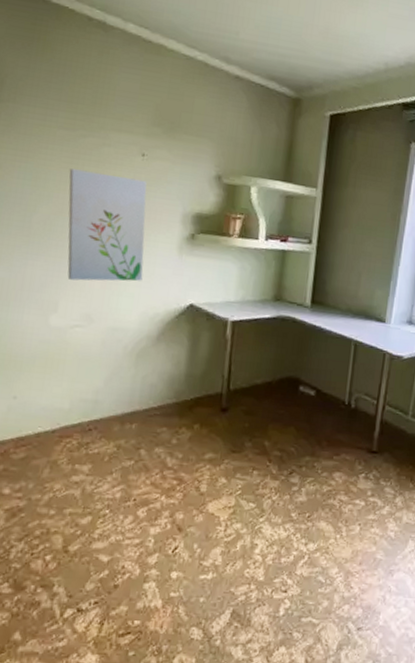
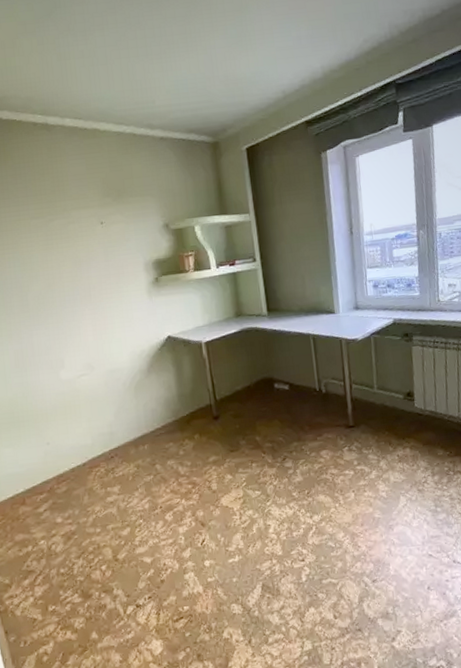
wall art: present [67,168,147,281] -> none [47,243,125,339]

